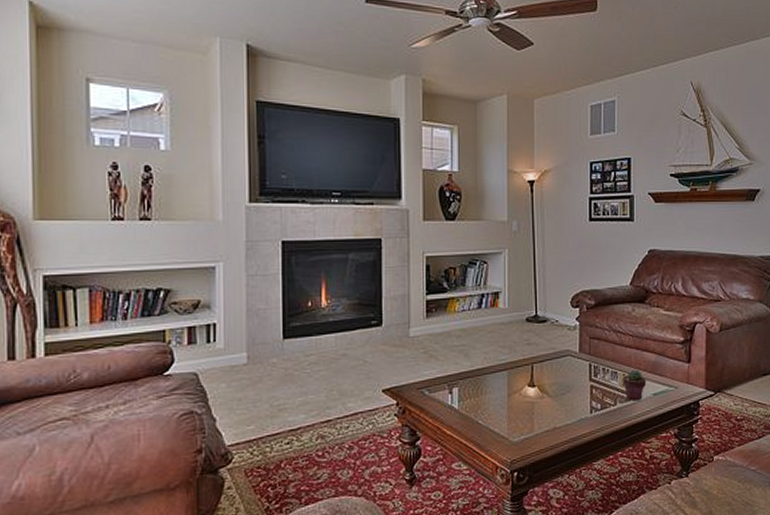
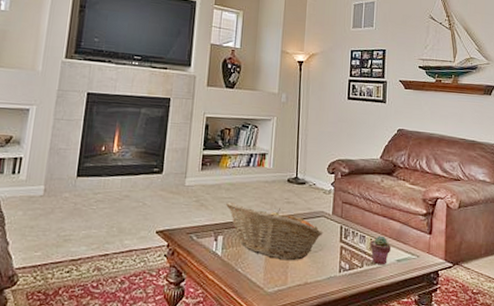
fruit basket: none [459,349,571,407] -> present [226,201,323,261]

